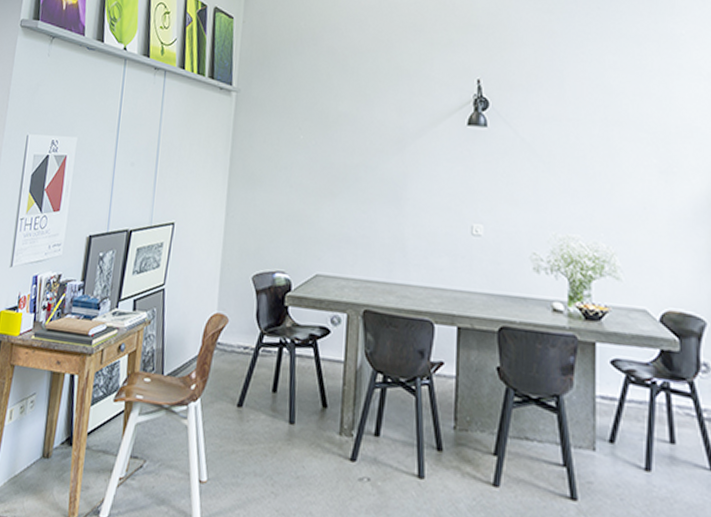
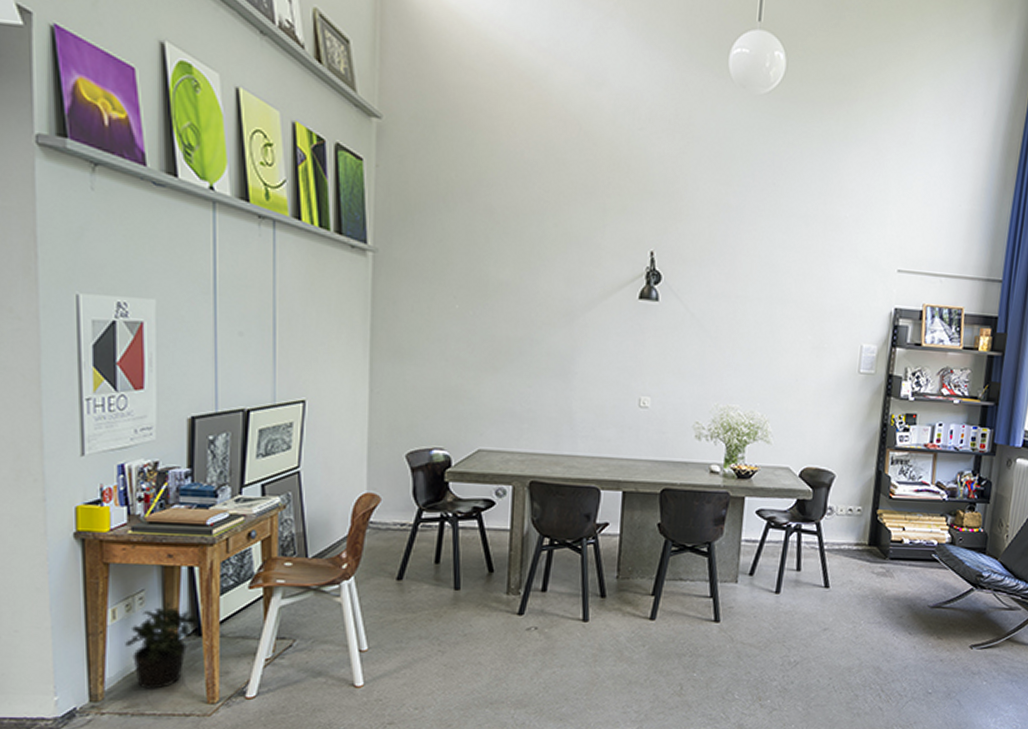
potted plant: none [14,408,72,497] -> present [125,602,199,691]

